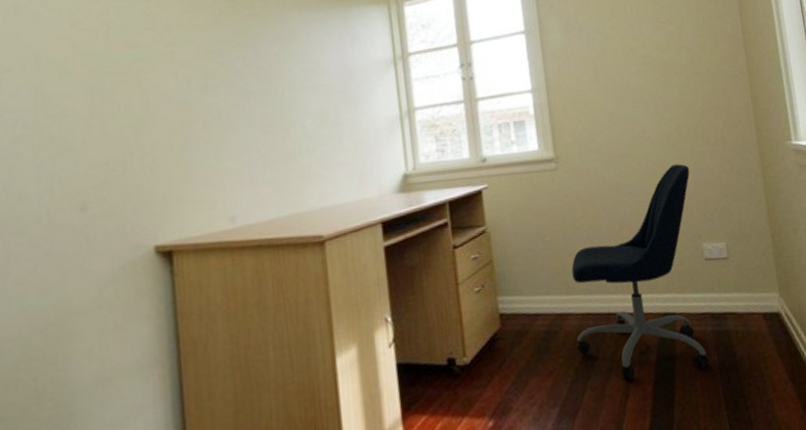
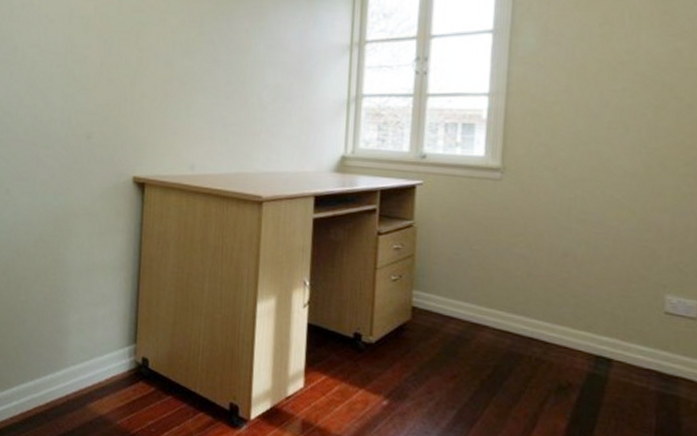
office chair: present [571,164,710,381] -> none [488,200,668,427]

